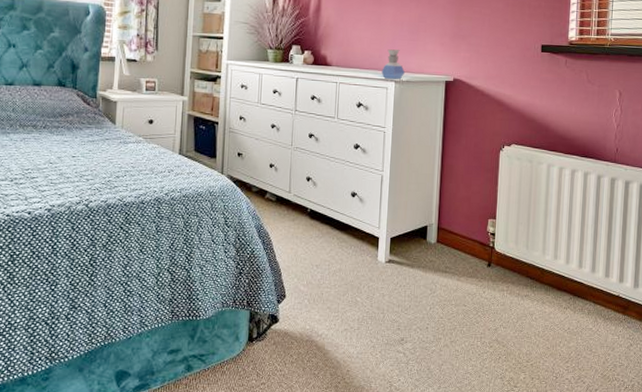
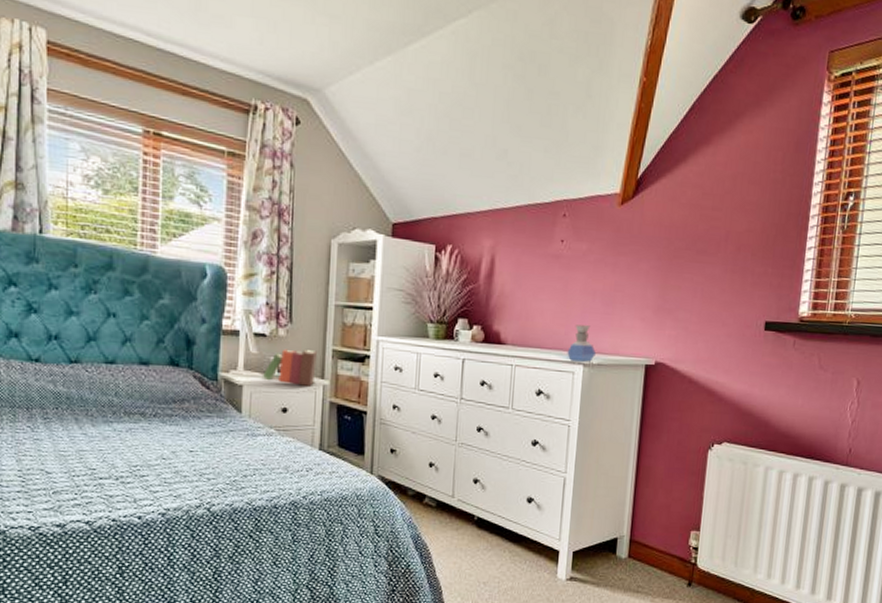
books: none [133,71,178,102] -> present [262,349,317,386]

